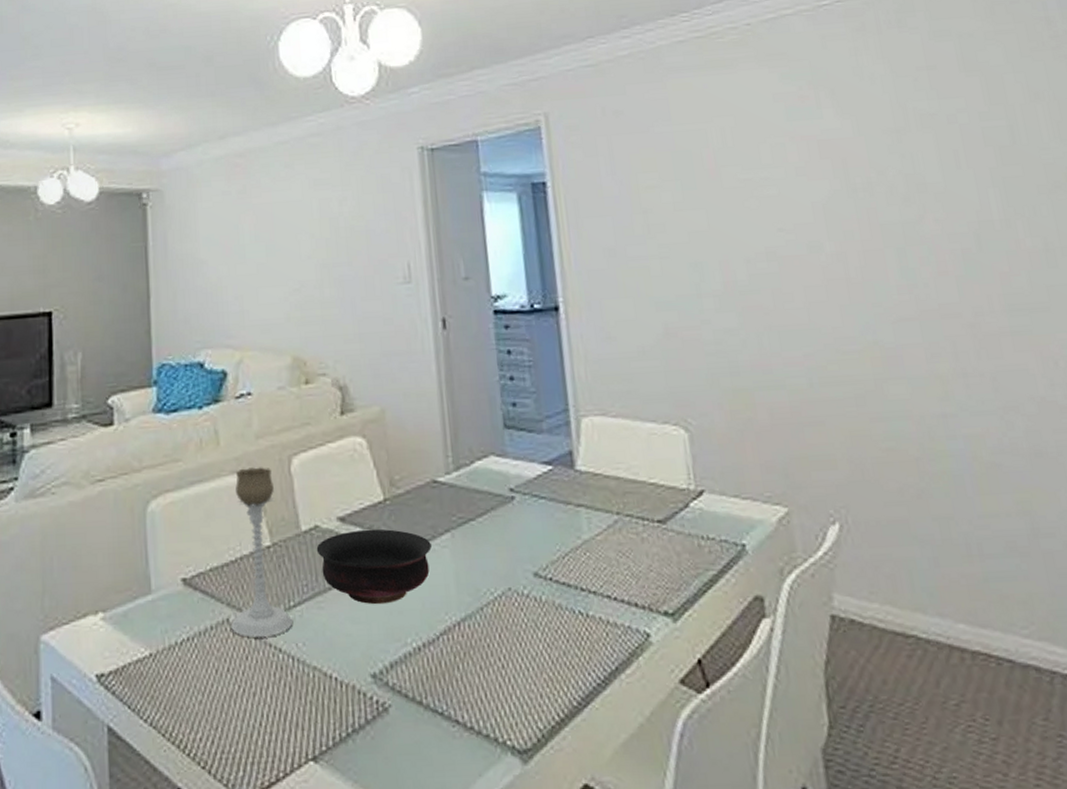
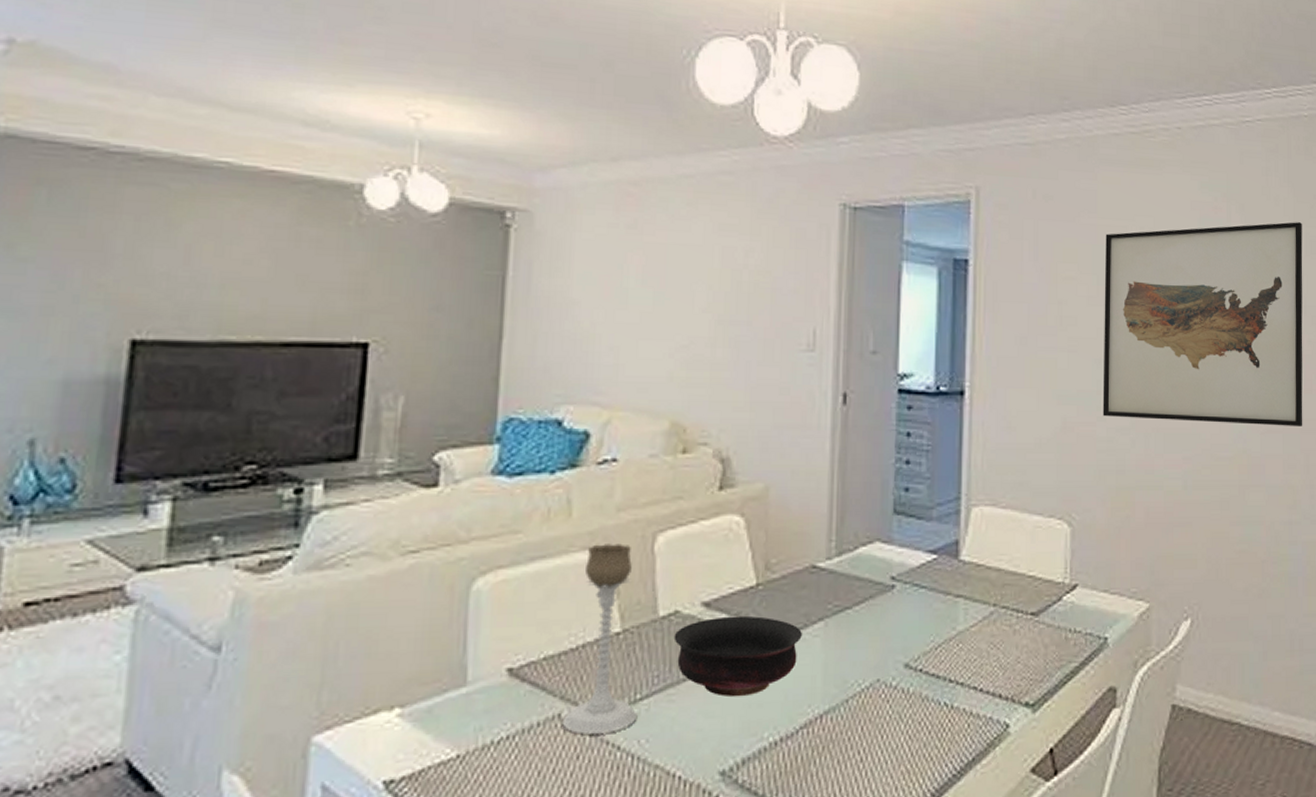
wall art: none [683,97,943,319] -> present [1103,222,1303,426]

